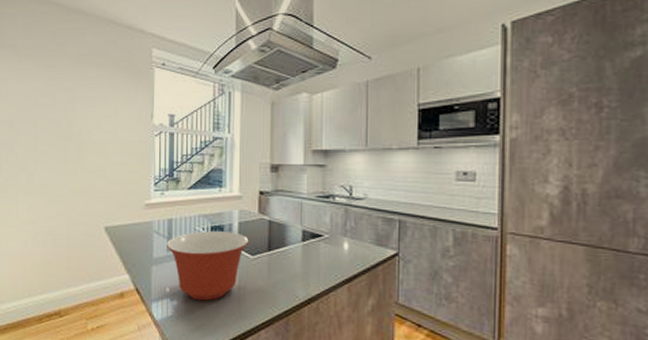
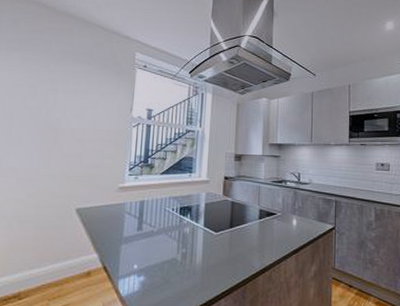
mixing bowl: present [167,231,249,301] -> none [137,211,214,275]

